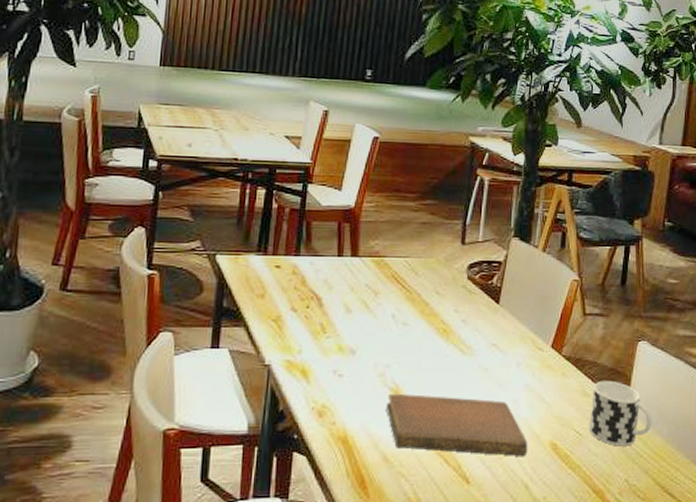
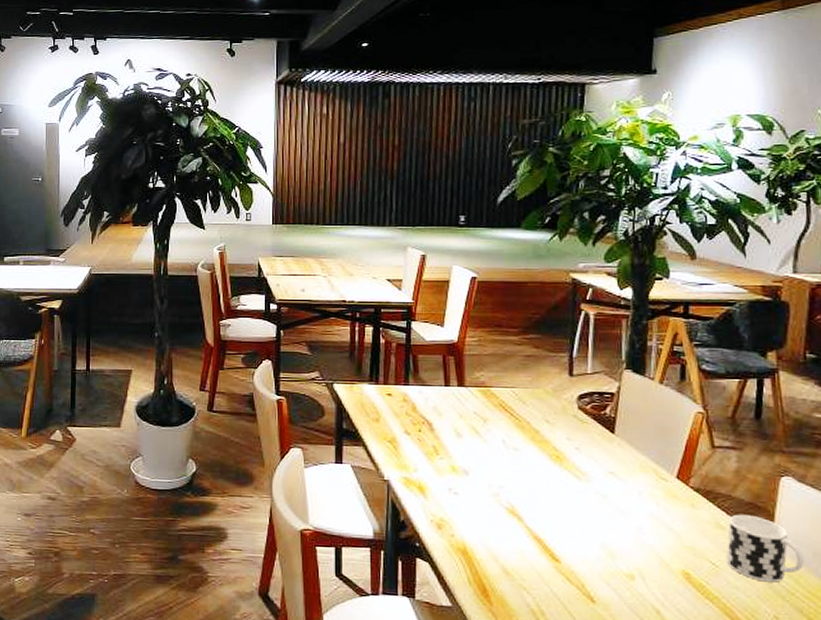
notebook: present [387,393,528,456] -> none [503,512,657,582]

